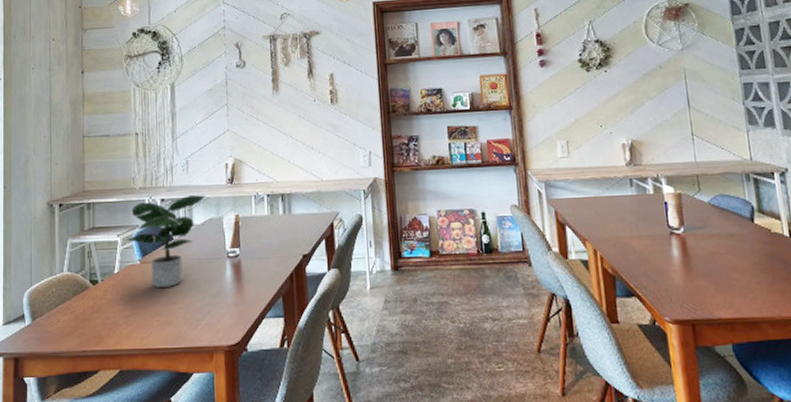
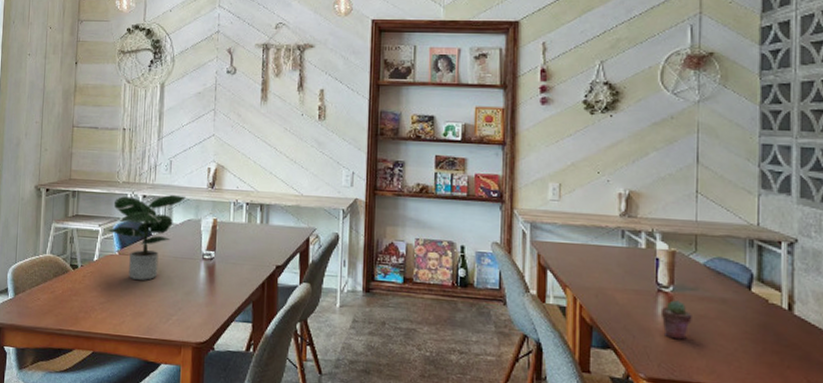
potted succulent: none [675,240,706,279] -> present [660,300,692,340]

